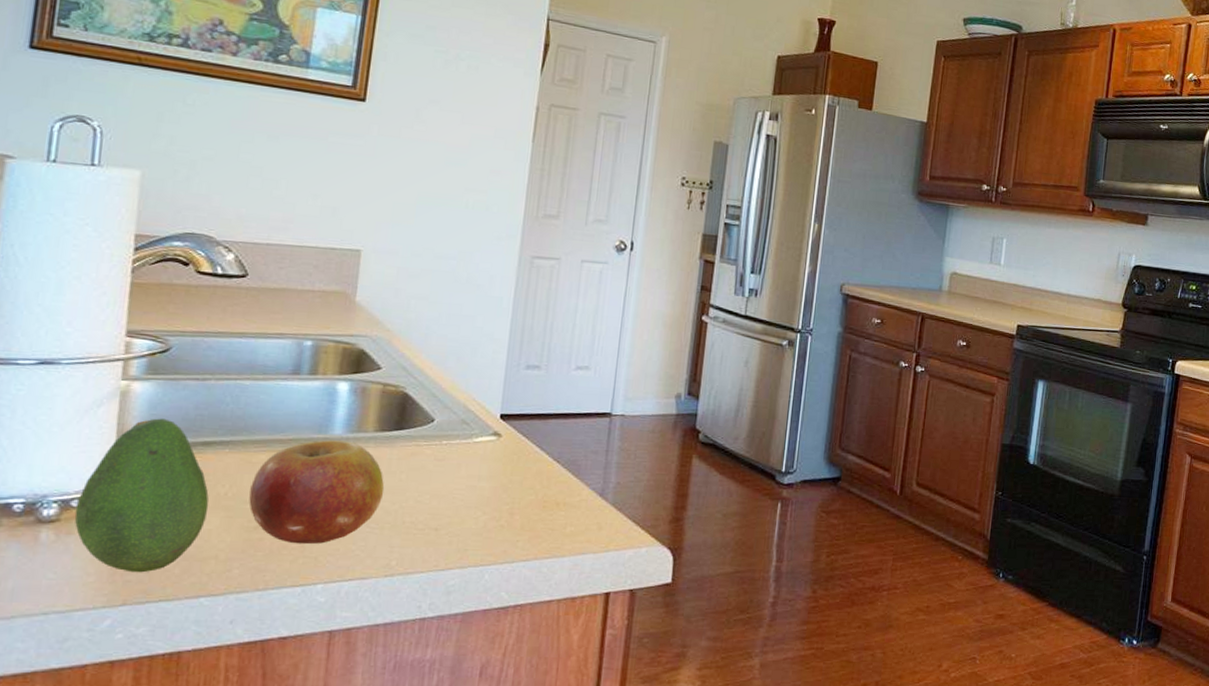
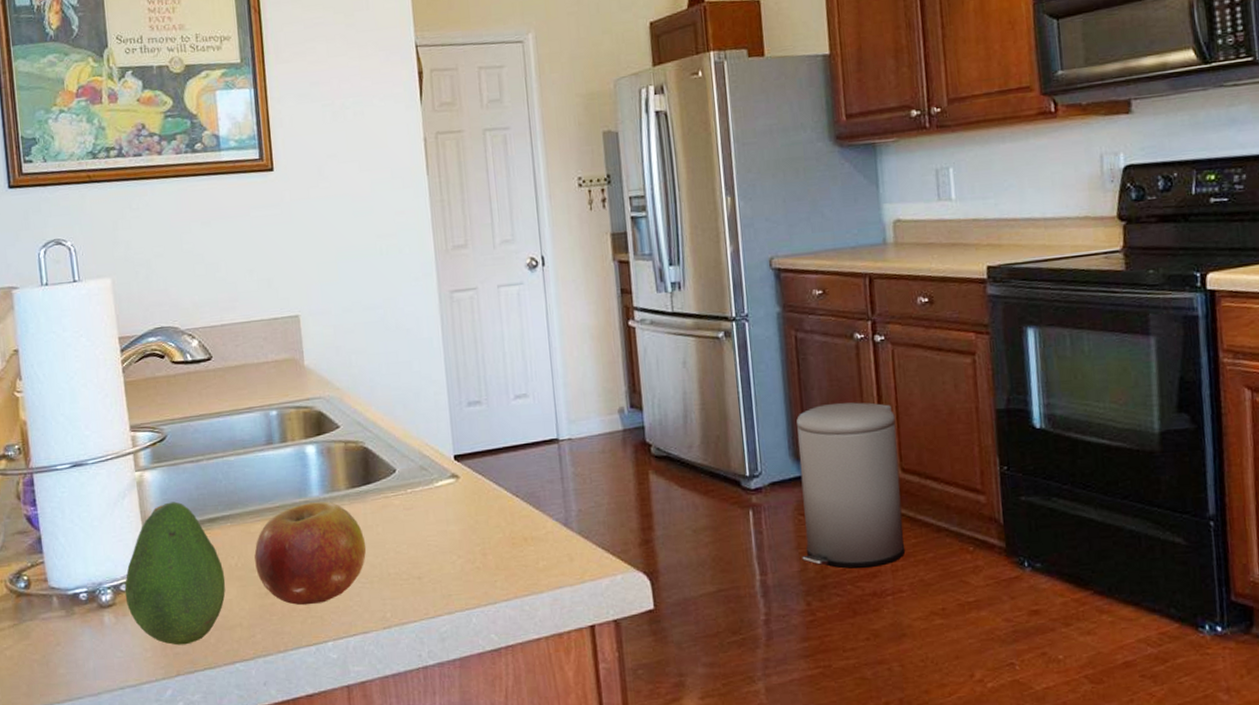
pedal bin: none [816,418,920,565] -> present [796,402,905,569]

